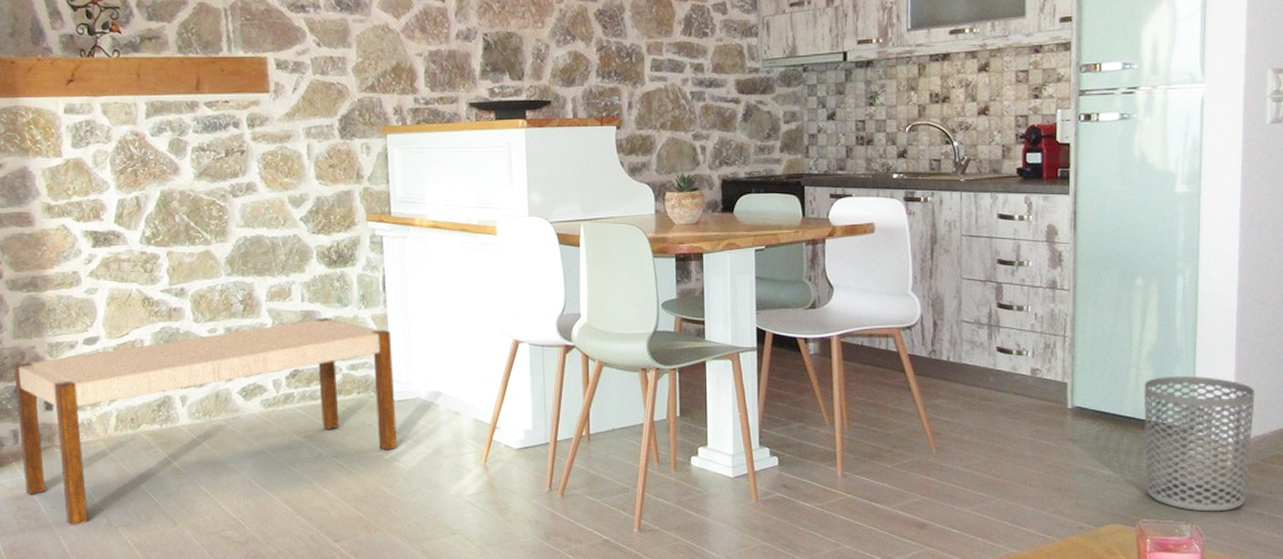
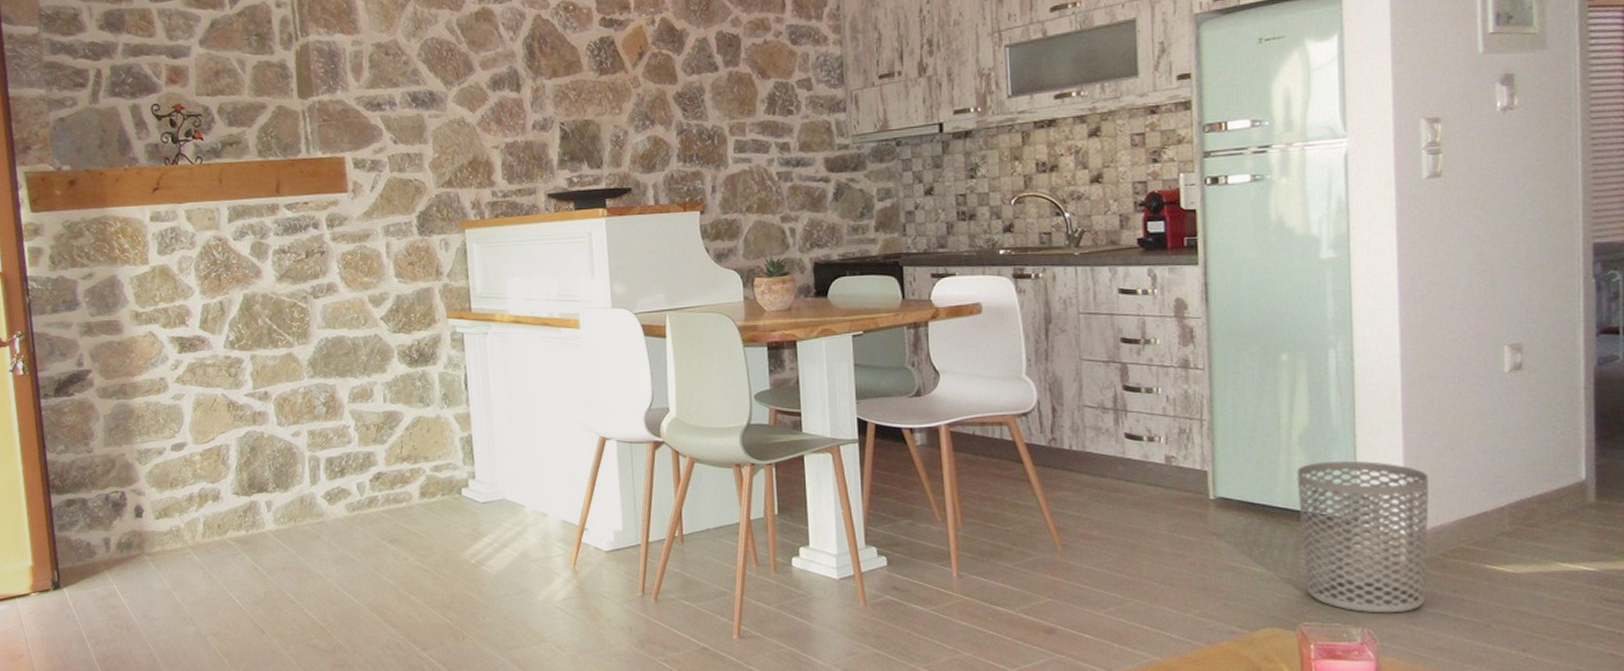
bench: present [14,317,397,525] -> none [105,417,483,634]

